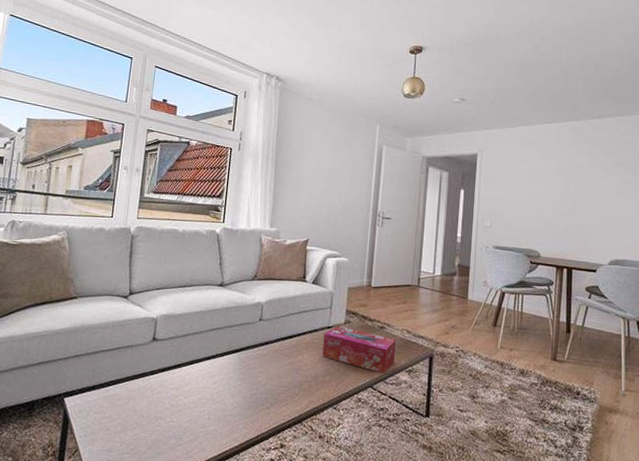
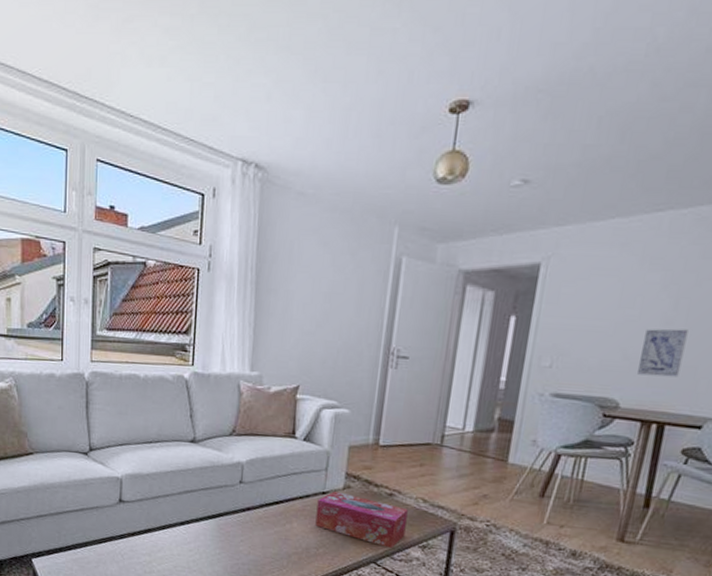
wall art: none [548,200,578,235] -> present [636,328,689,377]

